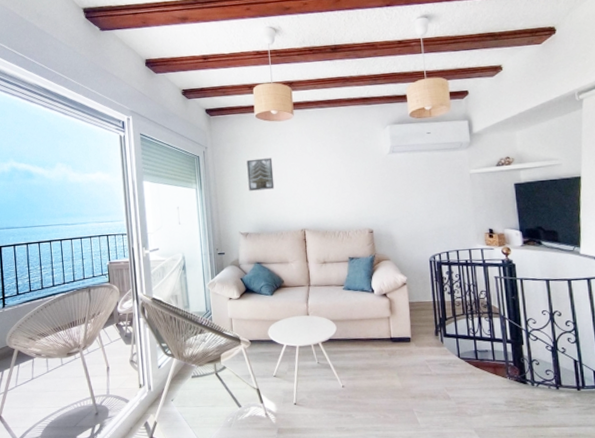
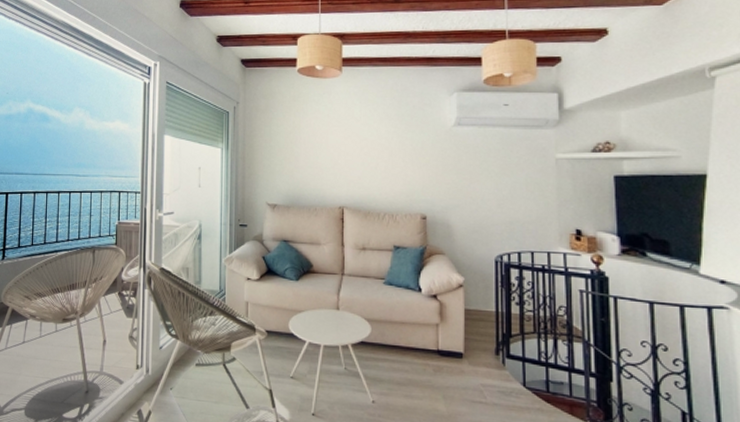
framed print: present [247,158,275,191] -> none [282,120,312,157]

